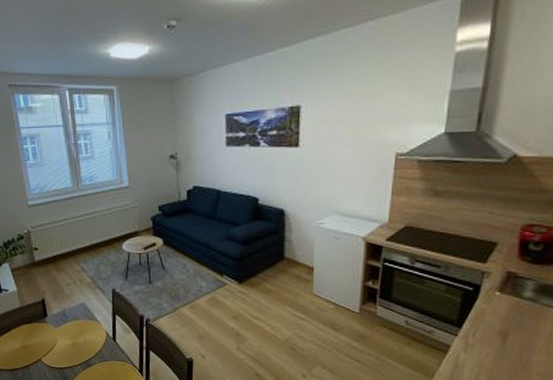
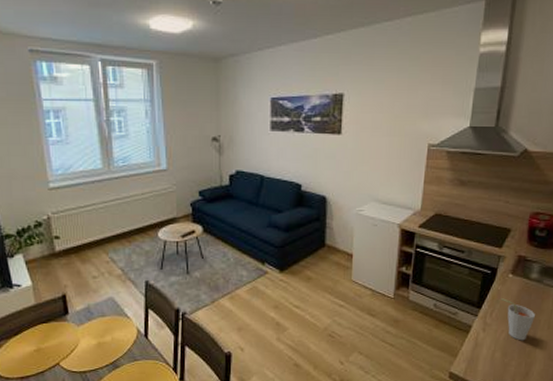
cup: none [485,318,529,365] -> present [500,298,535,341]

